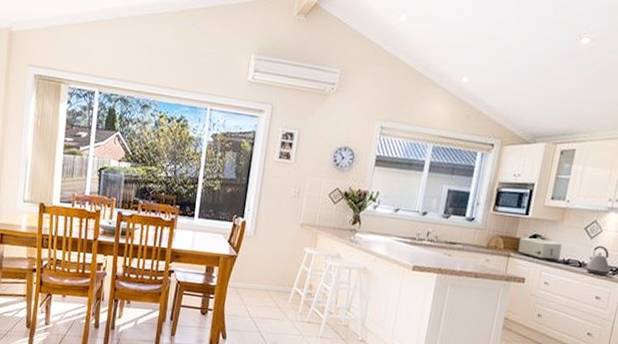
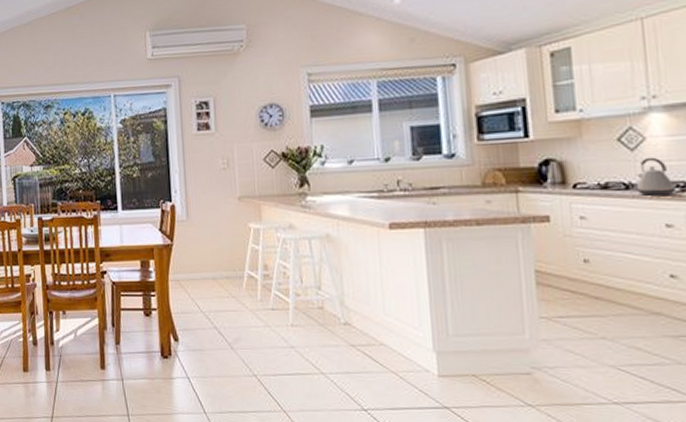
toaster: present [518,237,562,261] -> none [526,163,592,190]

